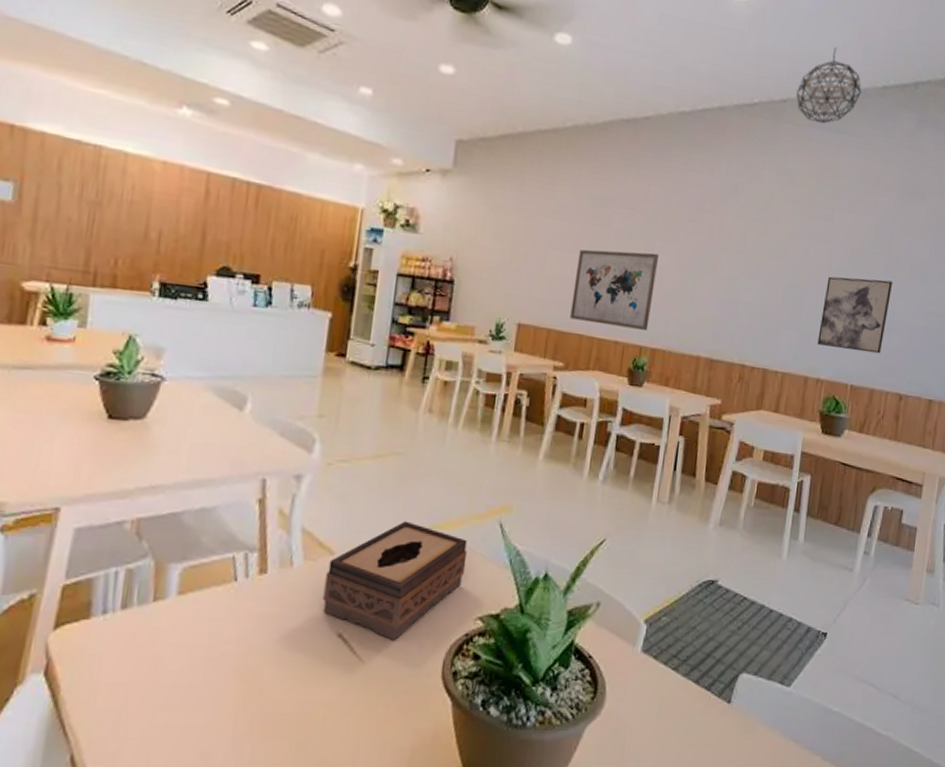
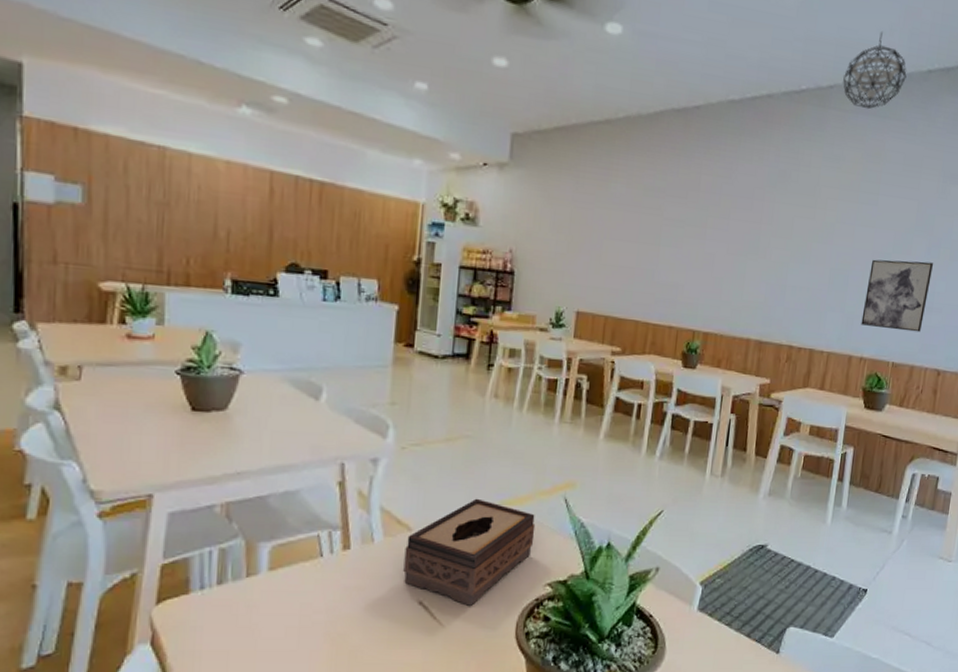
wall art: present [570,249,659,332] -> none [626,238,710,316]

